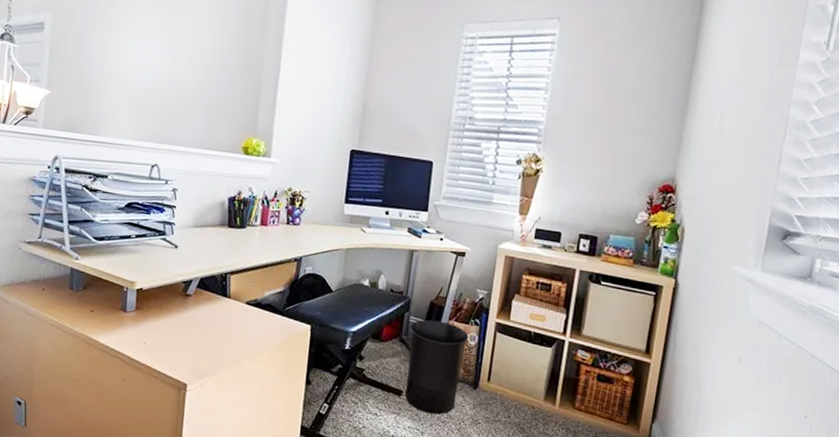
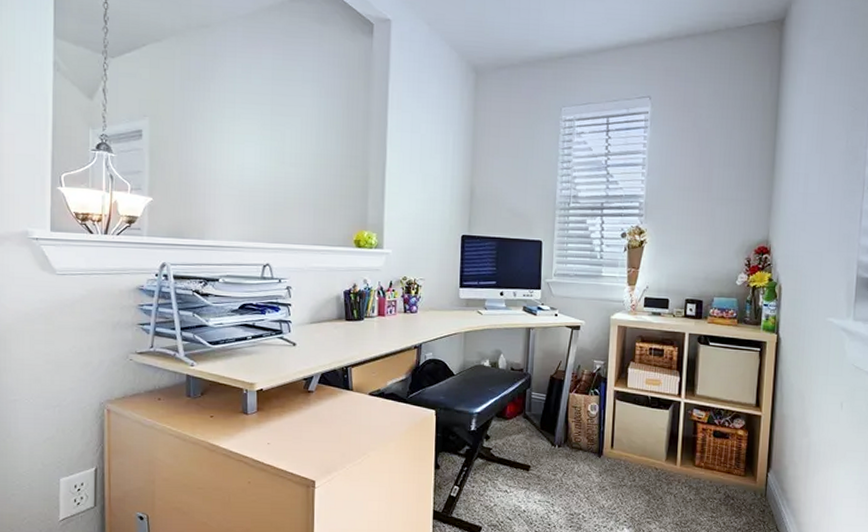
waste bin: present [405,319,469,415] -> none [532,394,589,485]

